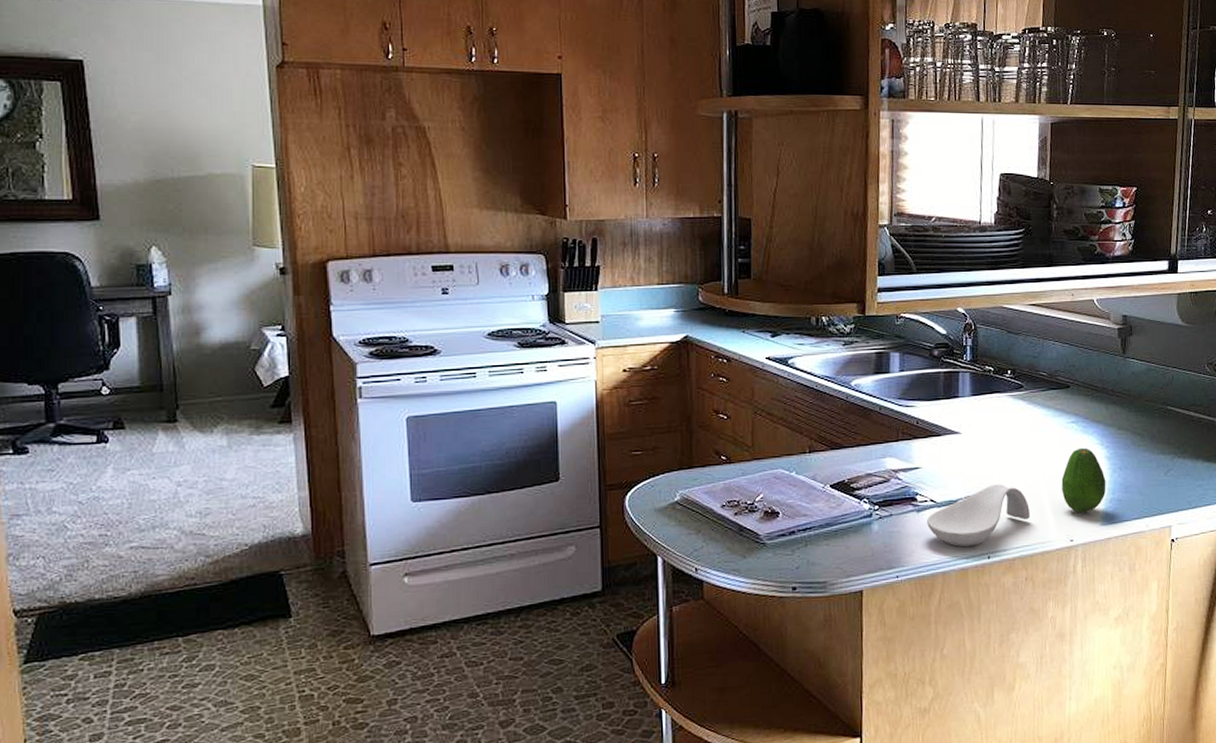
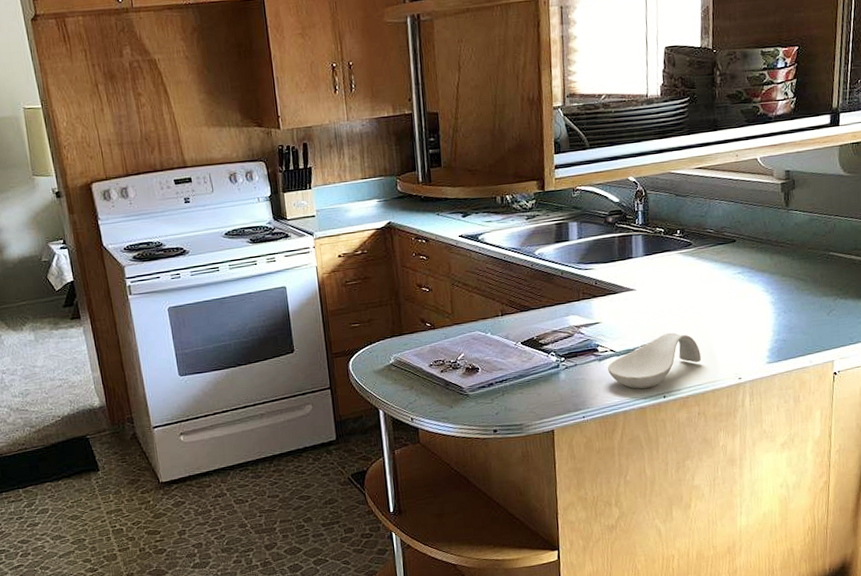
fruit: present [1061,447,1106,514] -> none [729,295,772,354]

